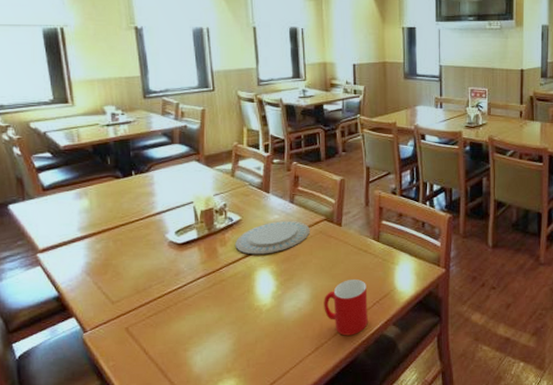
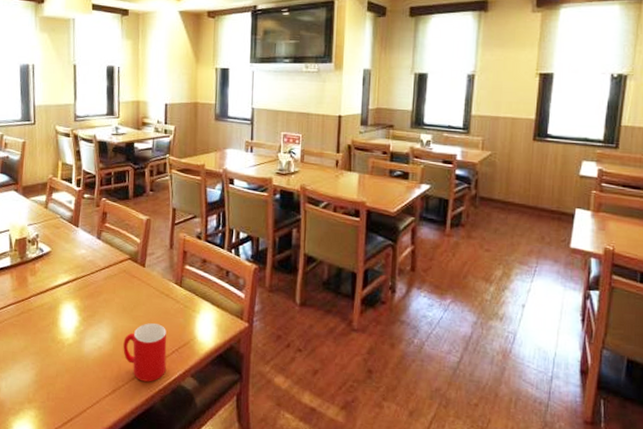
plate: present [235,221,310,255] -> none [44,256,114,288]

